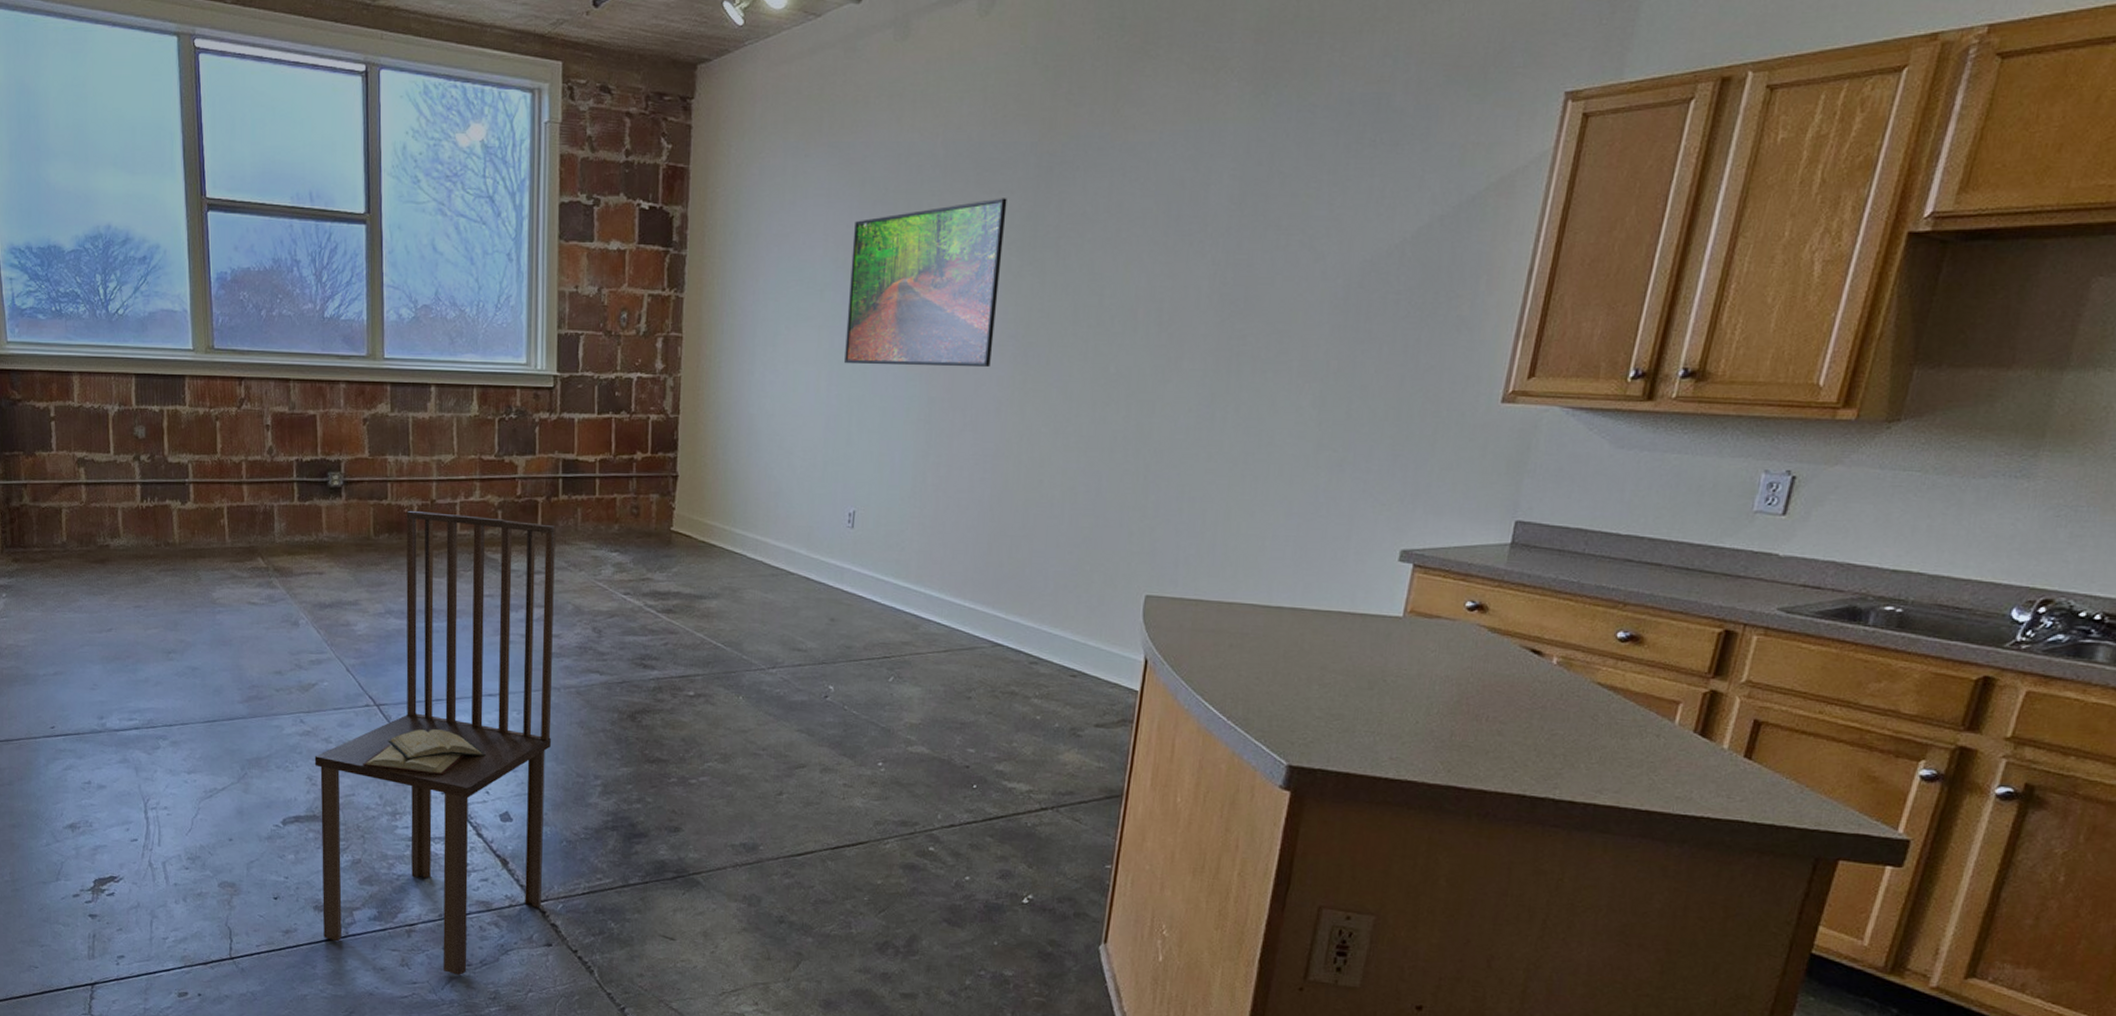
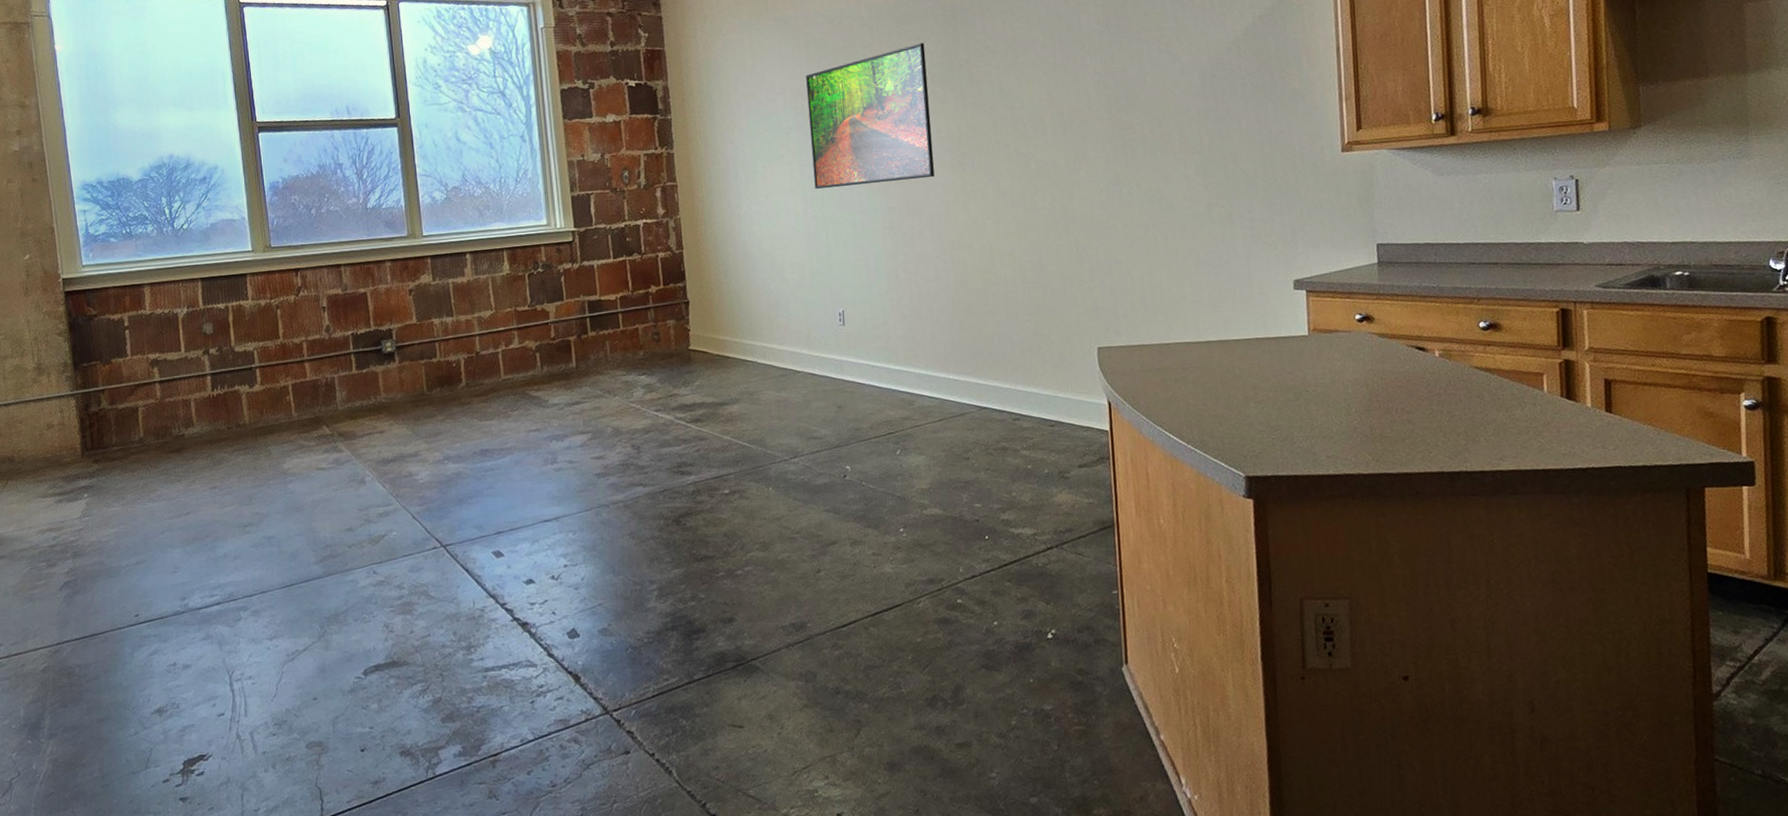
dining chair: present [314,510,556,975] -> none [389,359,616,798]
diary: present [363,729,486,775] -> none [435,560,548,606]

